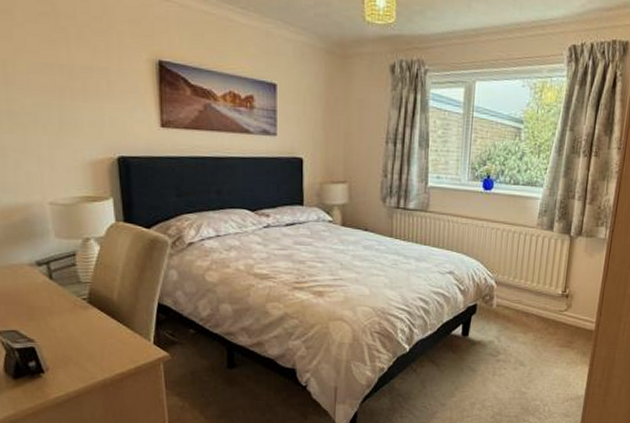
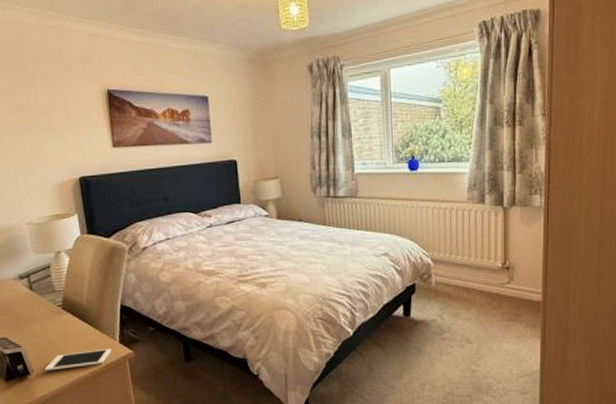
cell phone: none [62,350,144,370] -> present [44,349,112,371]

